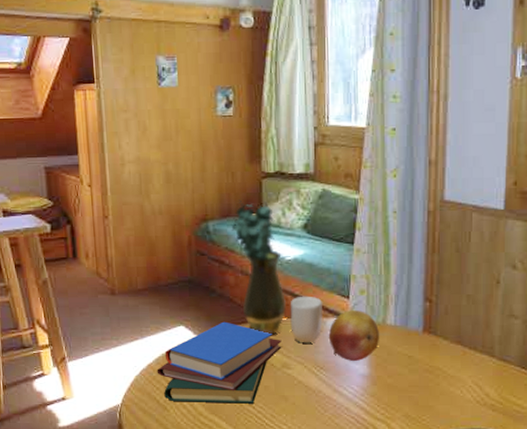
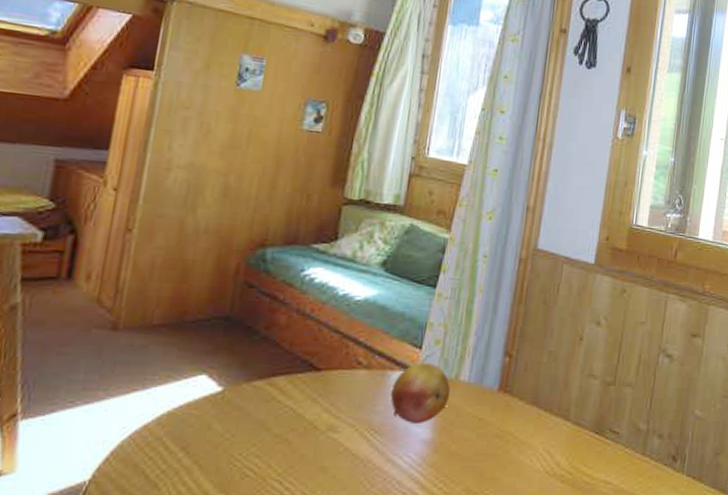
book: present [157,321,282,404] -> none [154,371,333,478]
vase: present [231,199,286,334] -> none [290,226,351,388]
cup: present [290,296,323,343] -> none [346,343,390,401]

